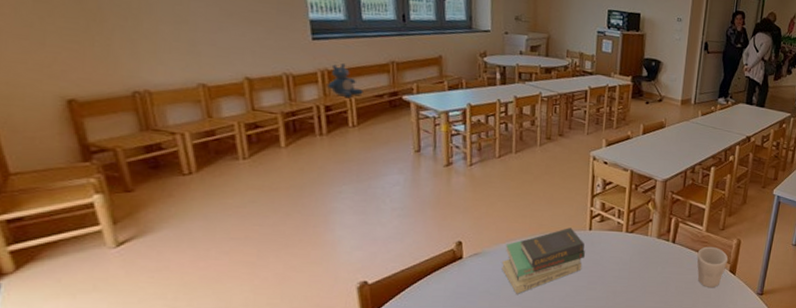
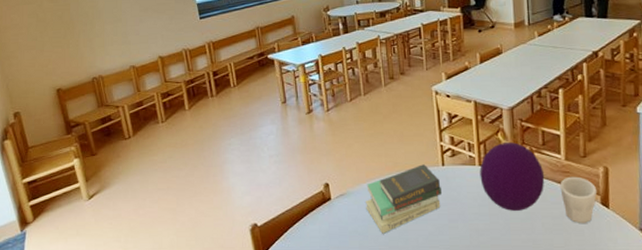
stuffed animal: present [328,64,363,98] -> none [213,35,239,63]
toy ball: none [625,212,686,275] -> present [479,142,545,211]

